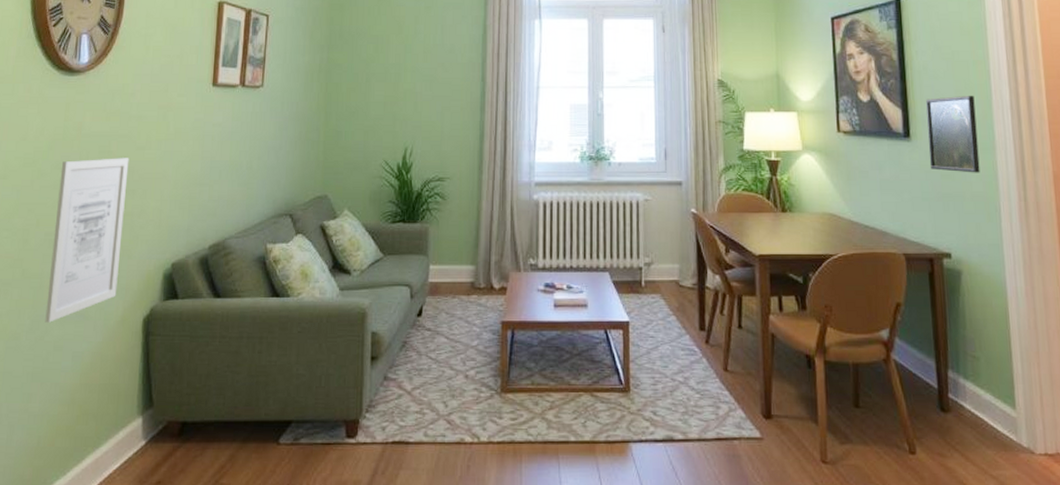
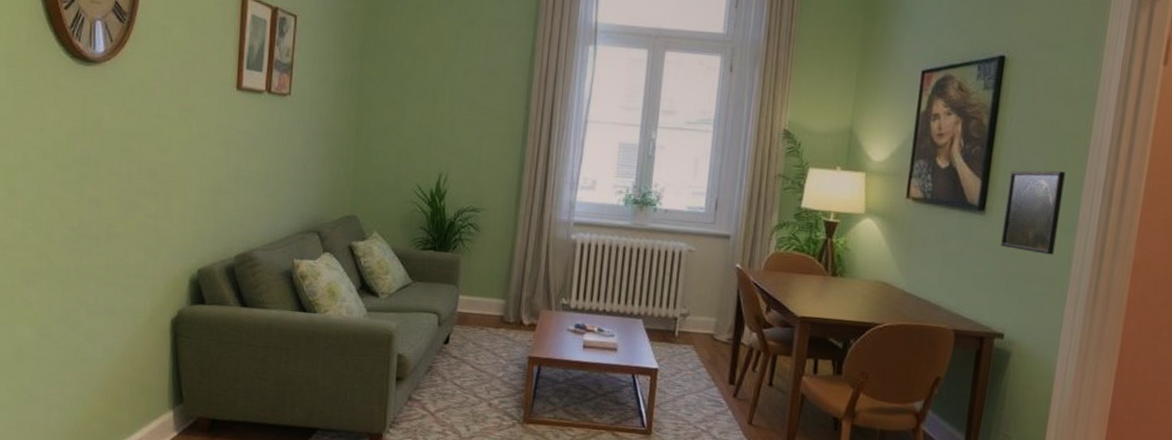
wall art: present [45,158,129,323] -> none [75,156,152,315]

